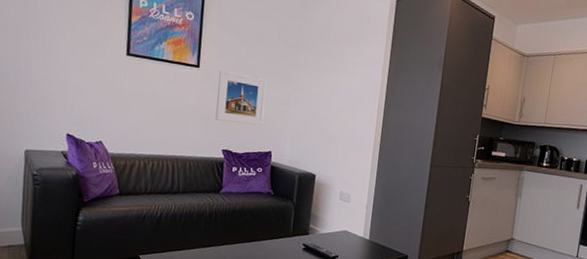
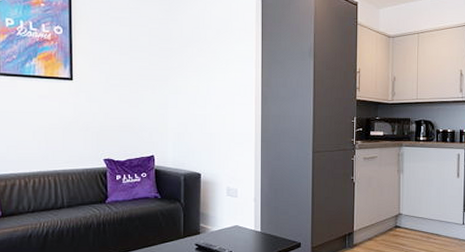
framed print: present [215,69,267,126] -> none [93,80,143,131]

